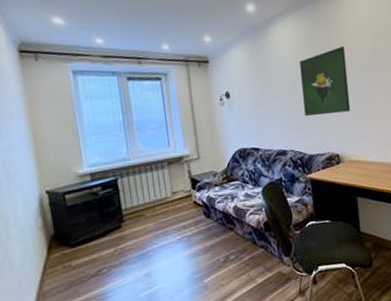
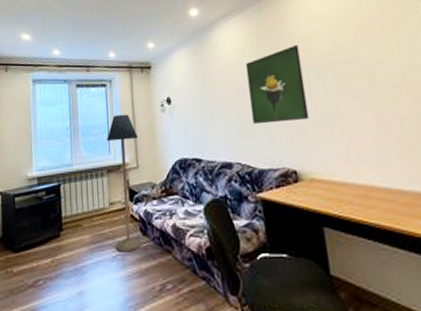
floor lamp: none [165,108,206,235] -> present [107,114,142,252]

